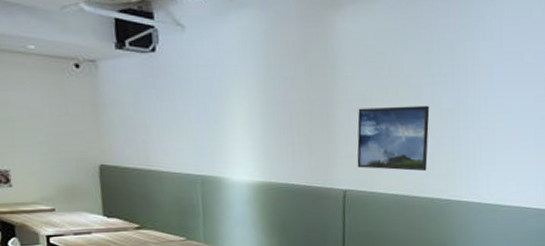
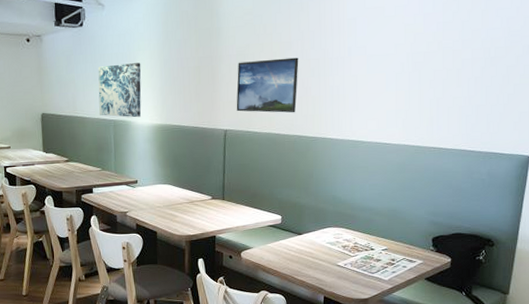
wall art: none [177,103,238,173] -> present [98,63,142,118]

